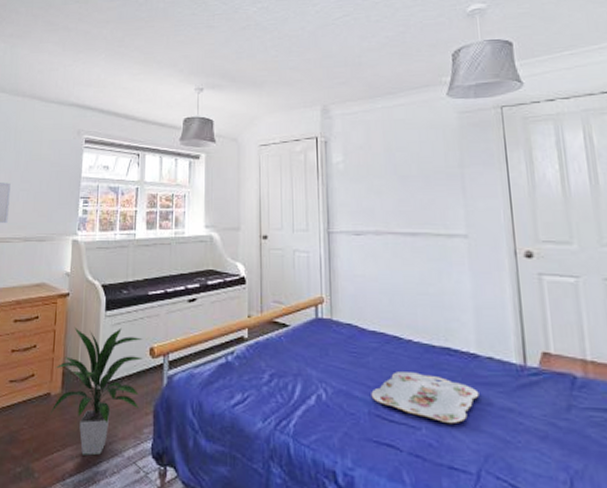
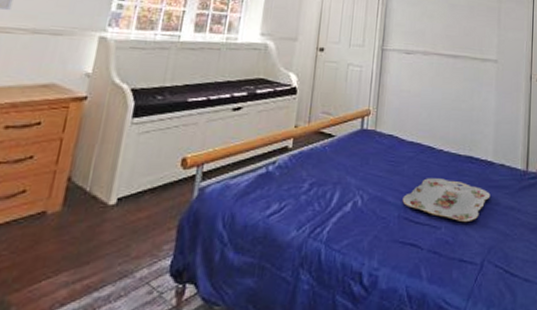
indoor plant: present [48,327,143,456] -> none [39,136,175,280]

